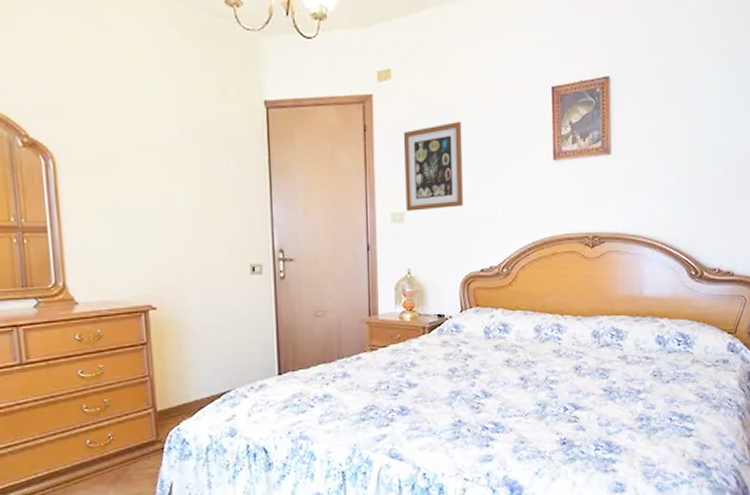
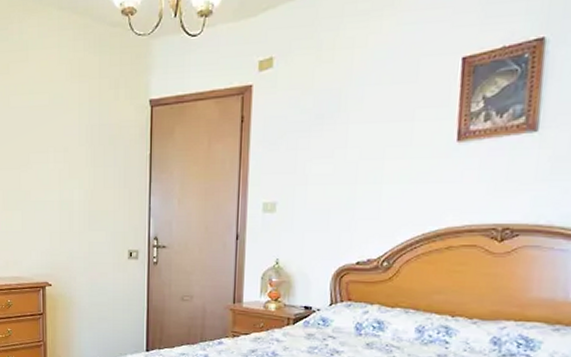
wall art: present [403,121,464,211] -> none [278,105,347,201]

